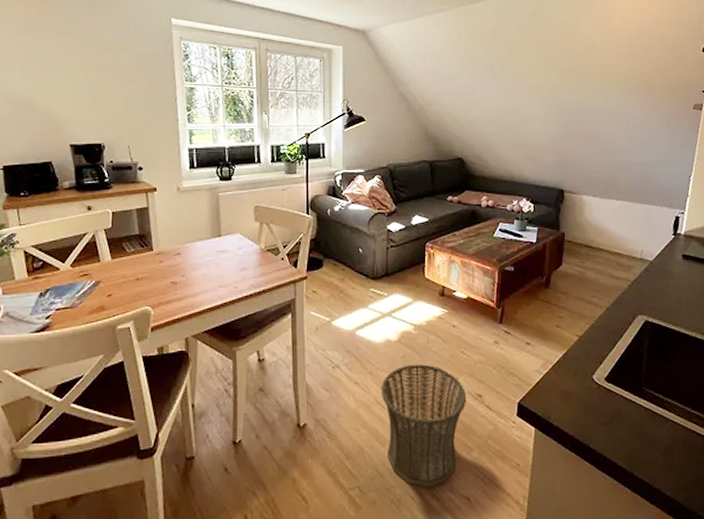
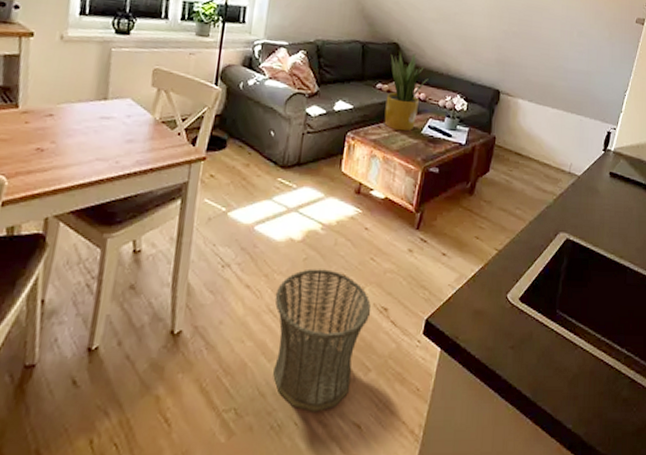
planter: none [457,165,494,237] -> present [384,51,429,132]

